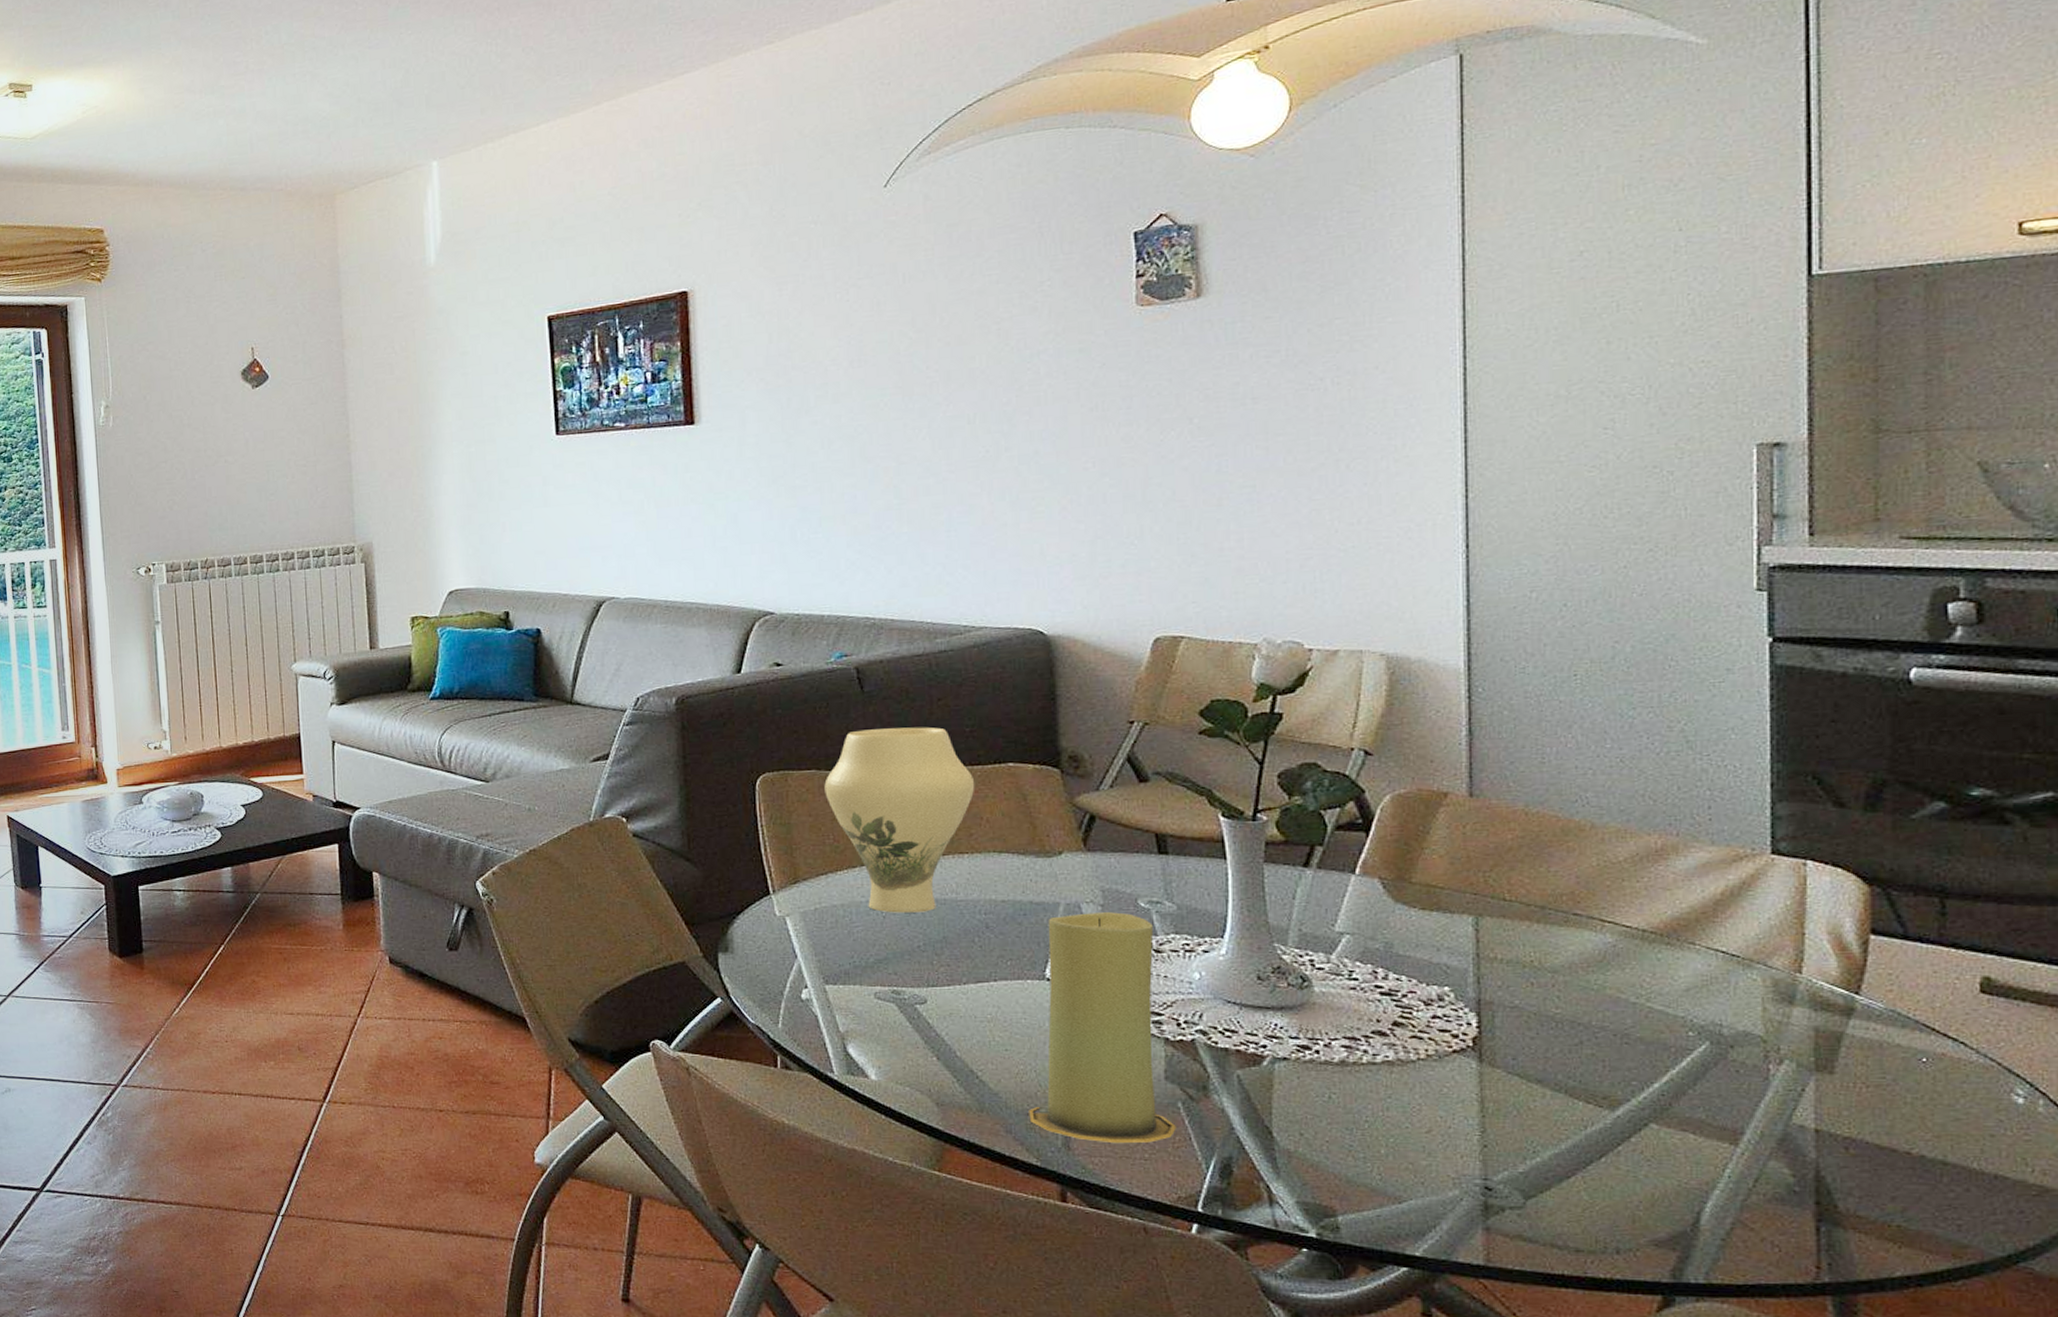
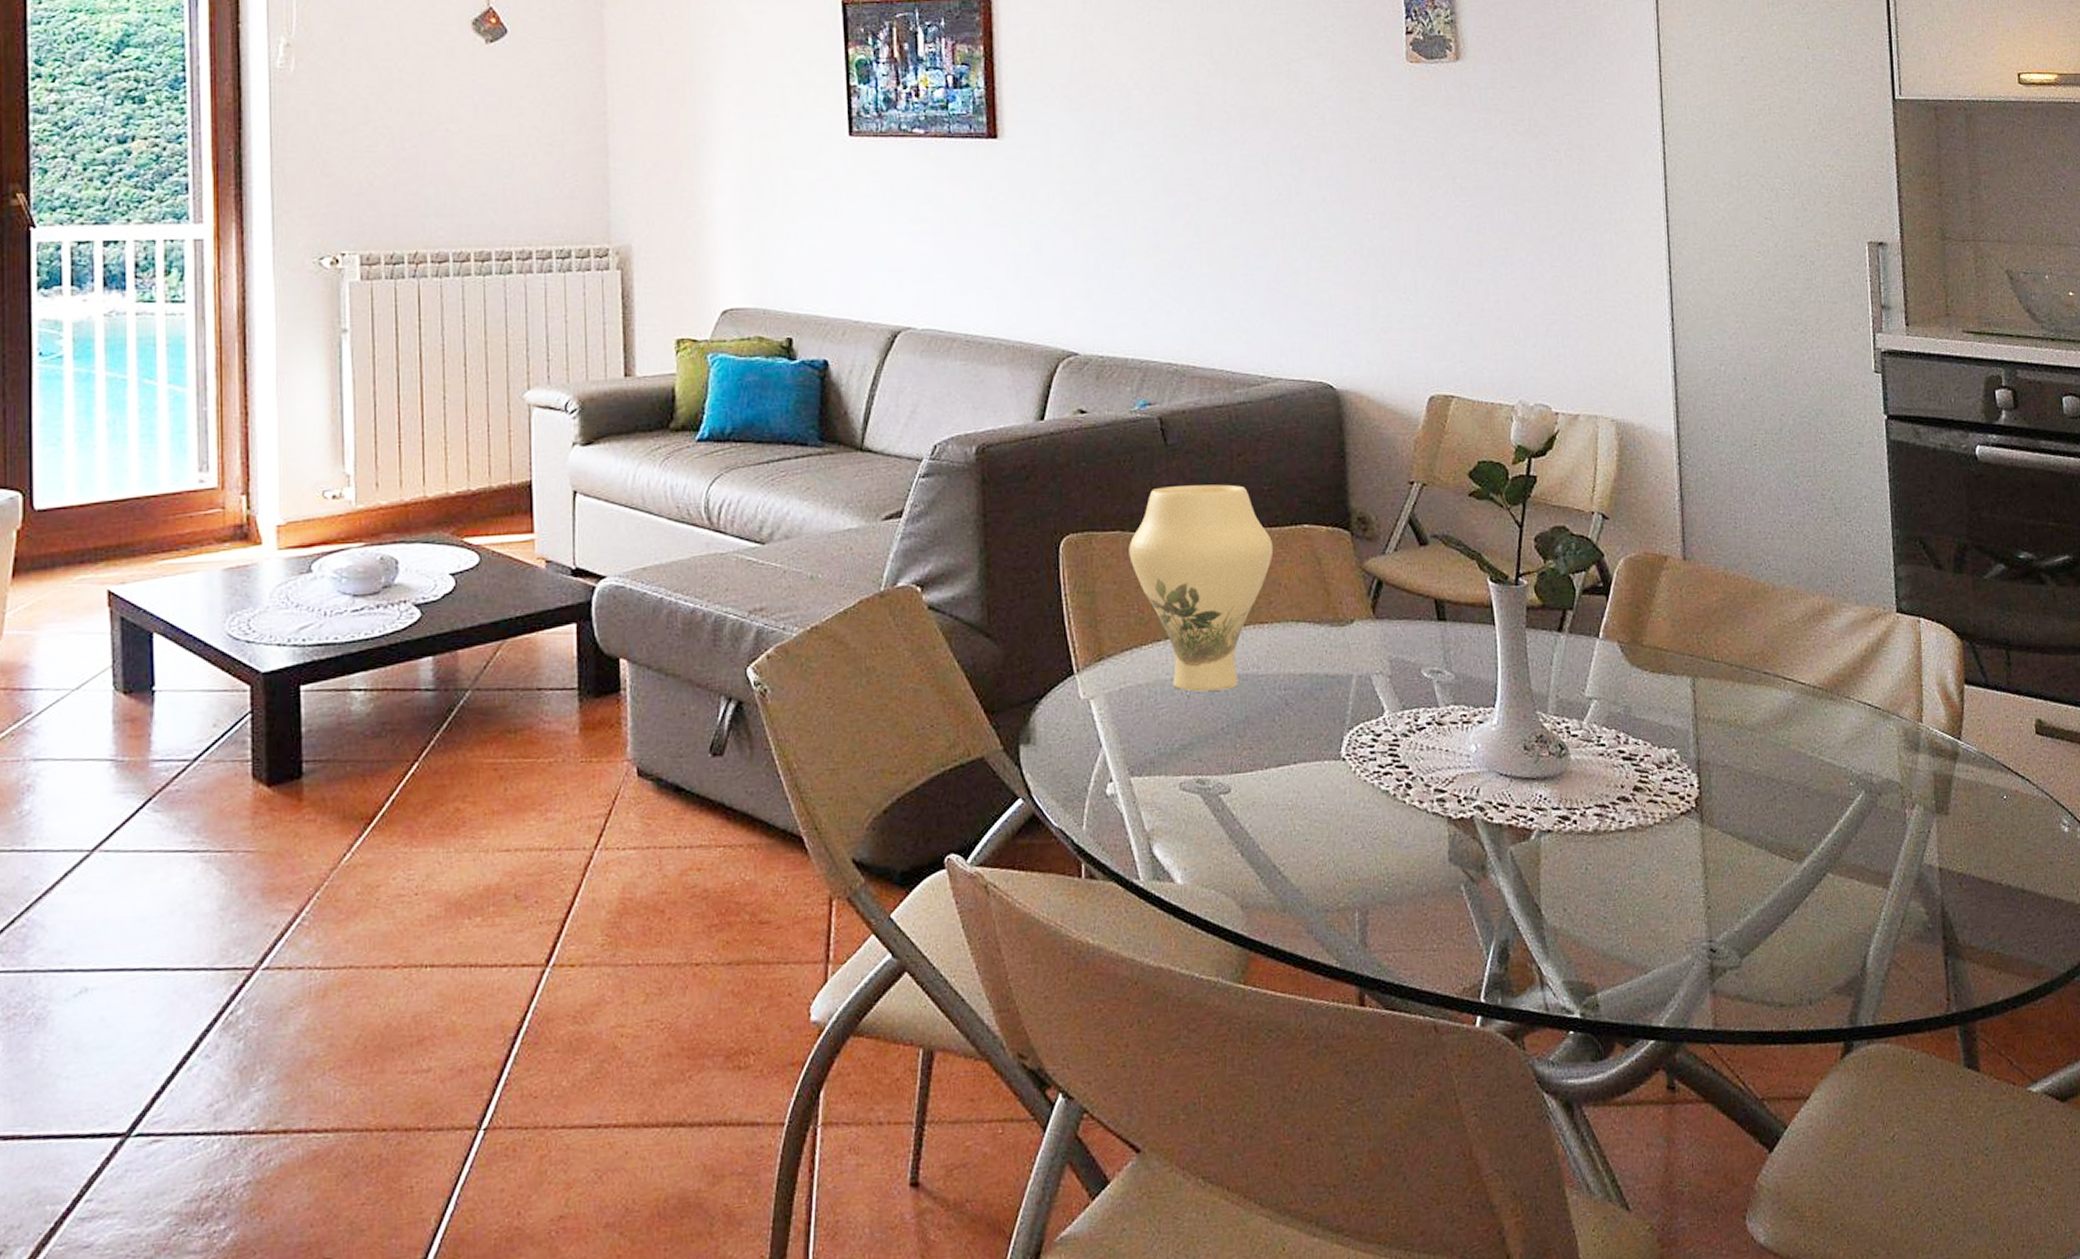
candle: present [1029,912,1176,1144] -> none [1328,683,1460,936]

